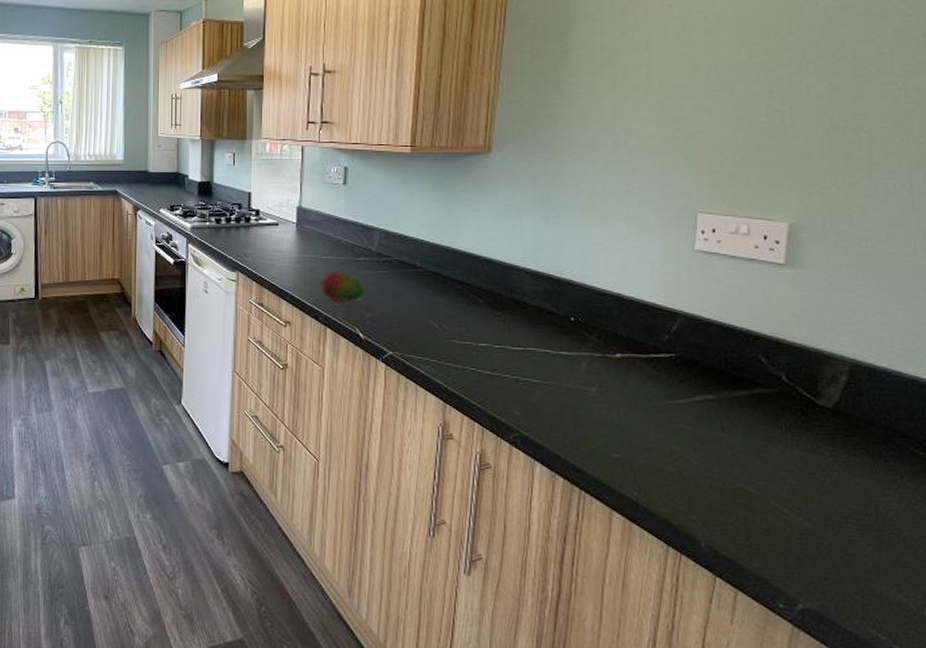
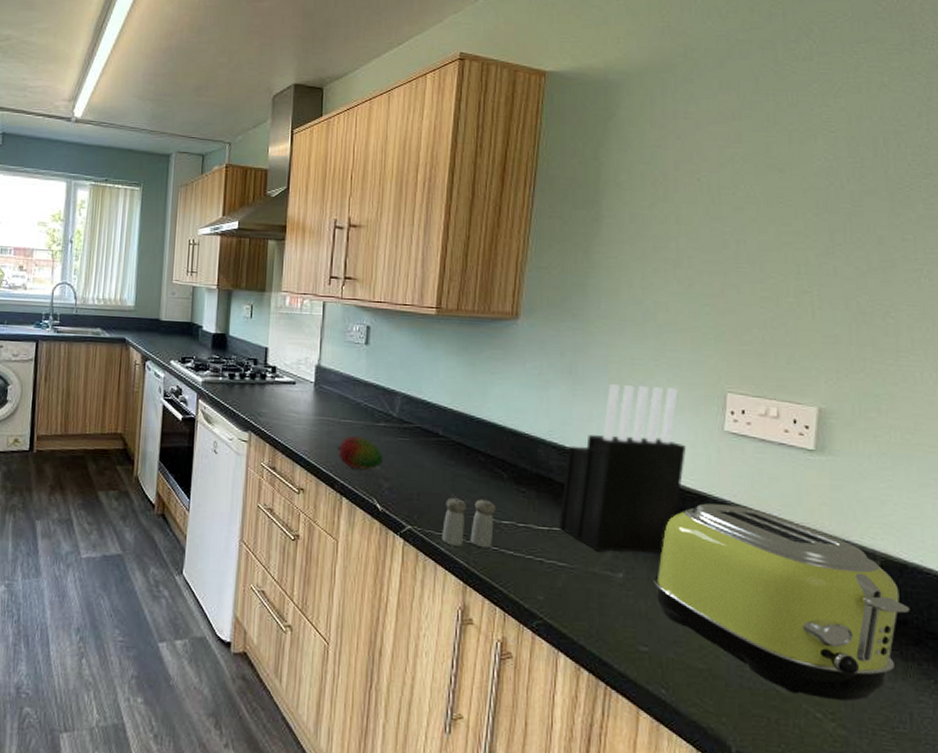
salt and pepper shaker: none [422,324,472,369] -> present [442,498,496,549]
knife block: none [533,211,658,368] -> present [558,384,687,553]
toaster: none [625,319,878,497] -> present [653,503,910,701]

